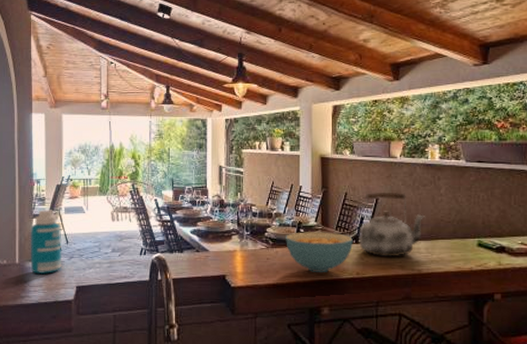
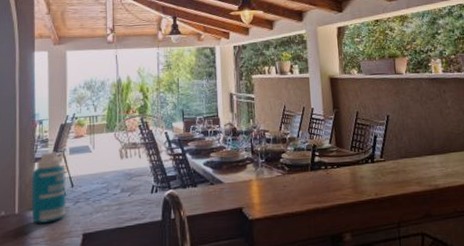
cereal bowl: present [286,232,353,272] -> none [301,153,369,197]
kettle: present [359,192,426,257] -> none [373,107,437,175]

